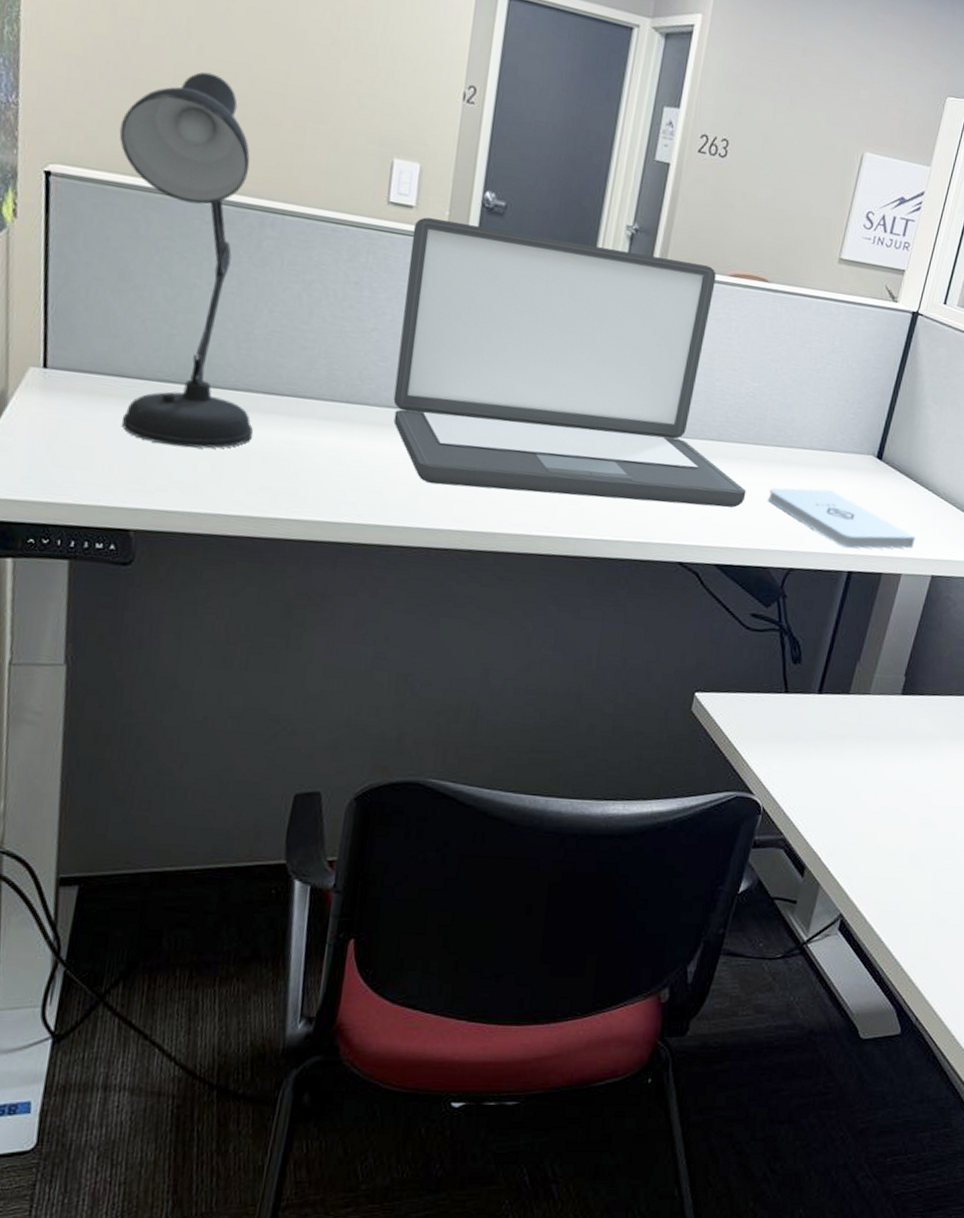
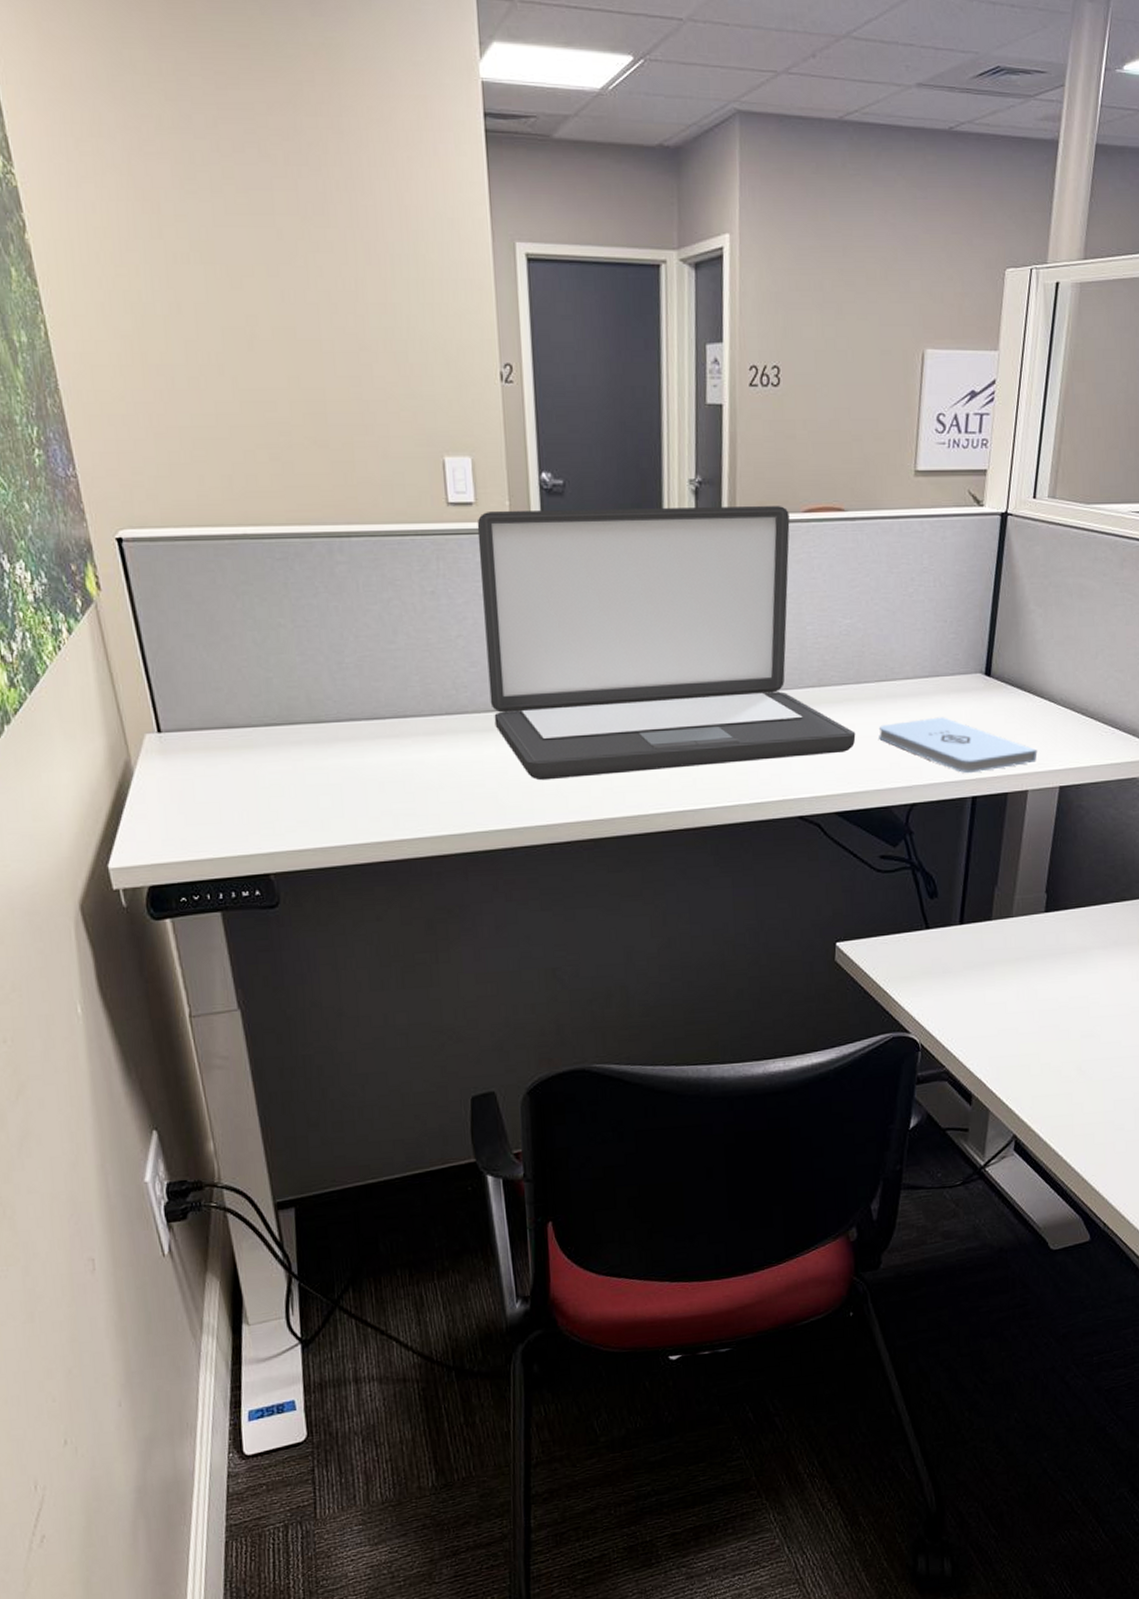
desk lamp: present [119,71,254,449] -> none [176,405,365,787]

